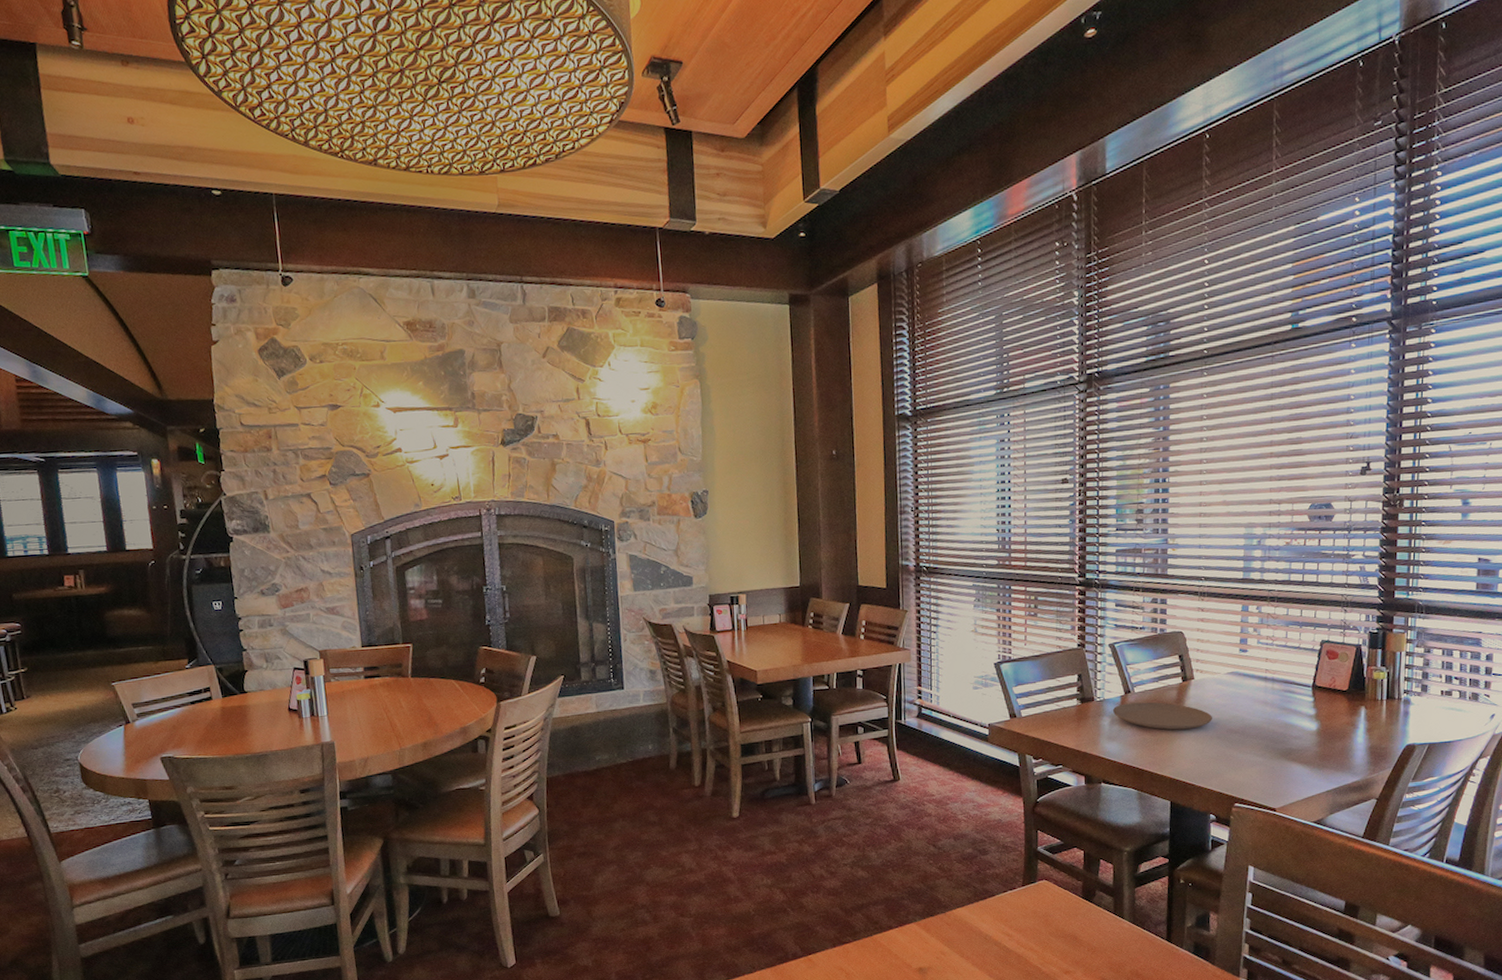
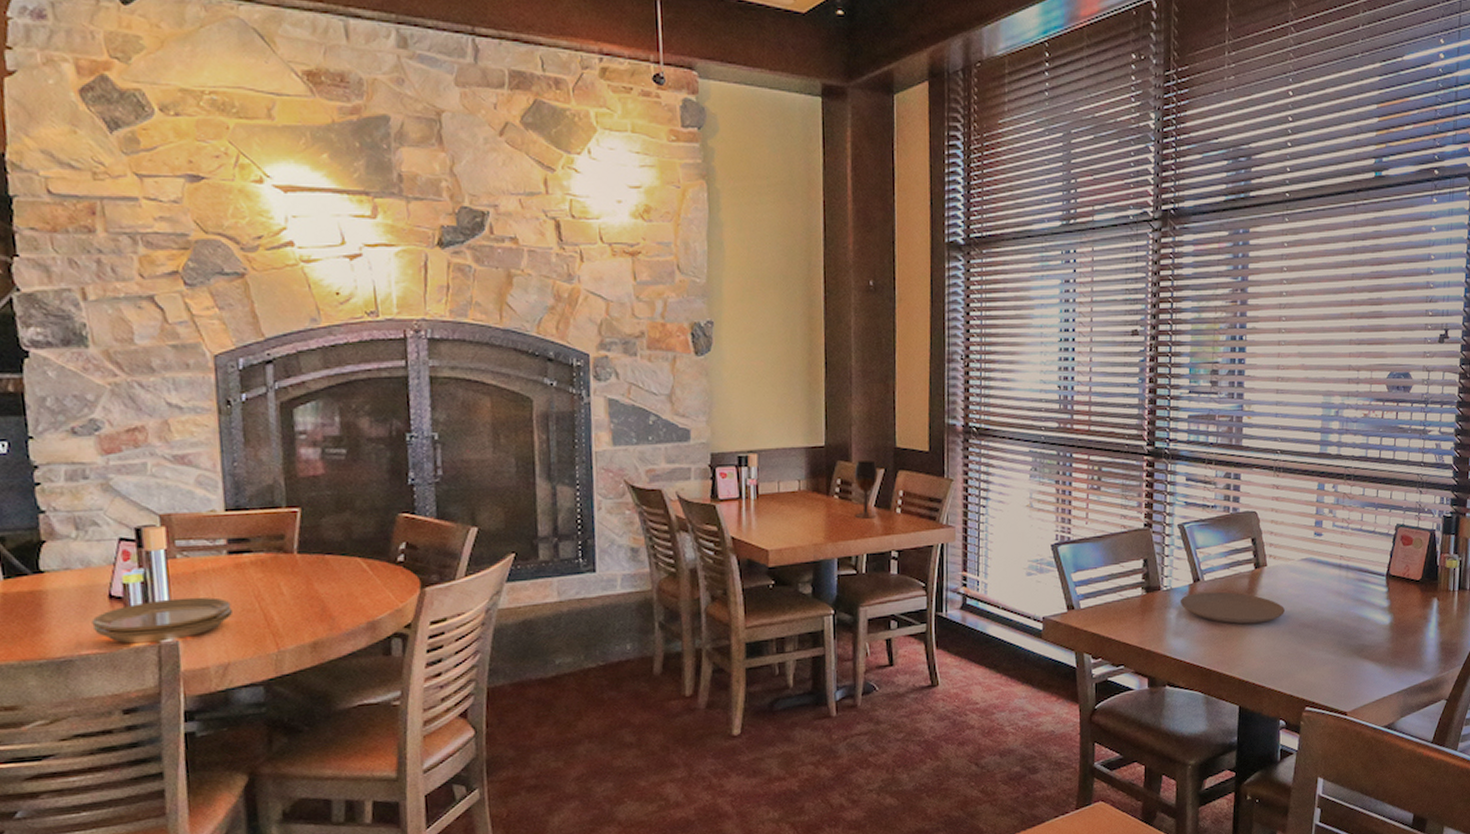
plate: none [278,709,370,743] -> present [91,597,234,644]
wine glass: none [824,597,844,645] -> present [854,460,878,519]

